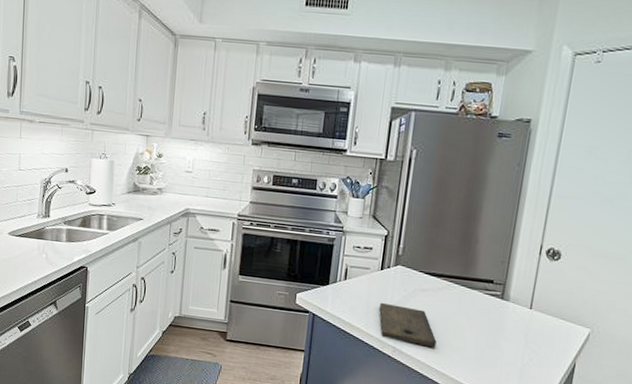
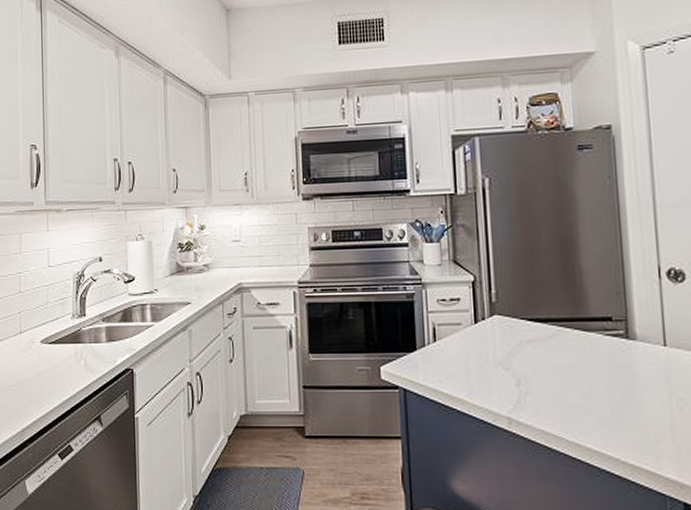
cutting board: present [379,302,437,348] -> none [482,363,560,412]

